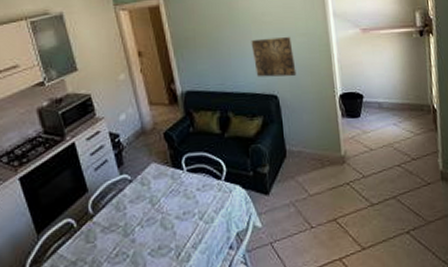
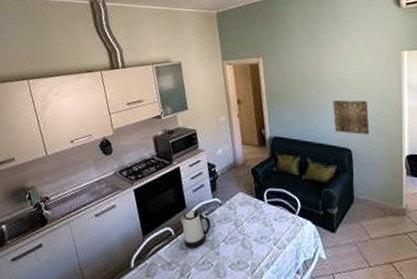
kettle: none [82,191,121,240] -> present [180,209,211,249]

